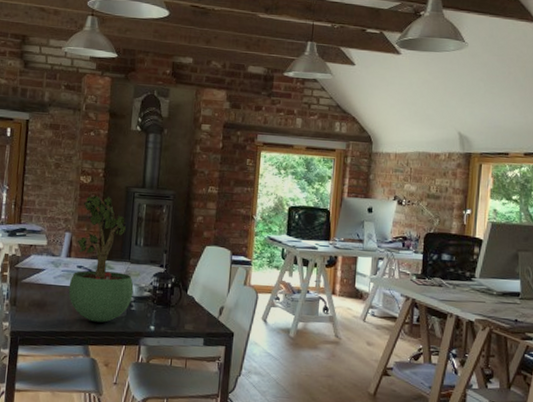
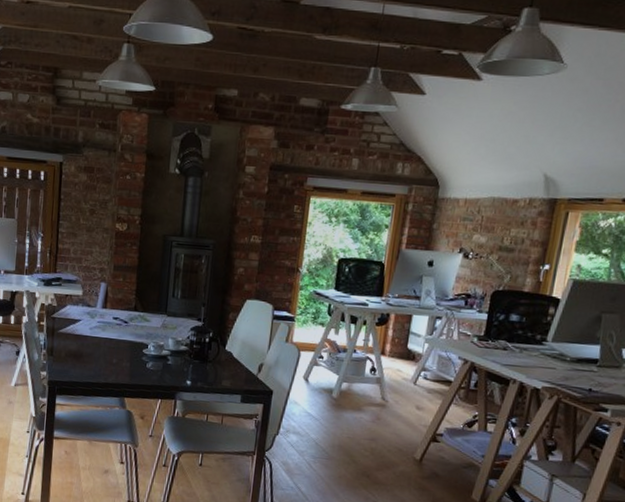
potted plant: present [68,195,134,323] -> none [104,244,170,375]

